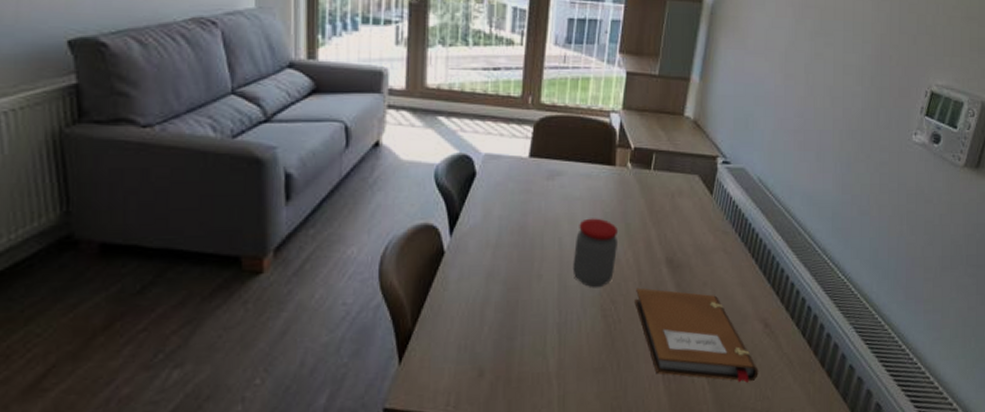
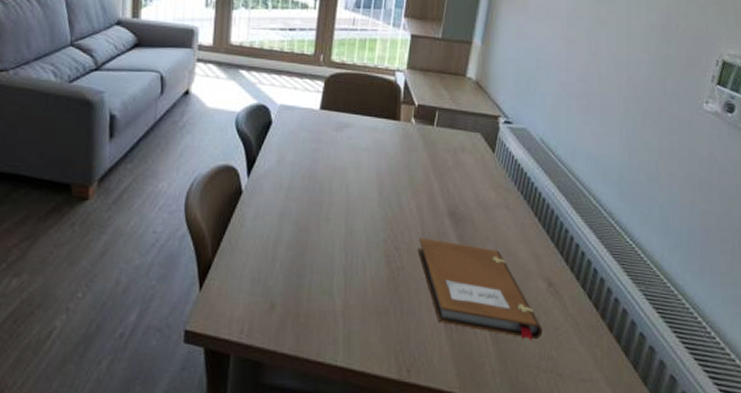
jar: present [572,218,617,288] -> none [358,168,401,235]

